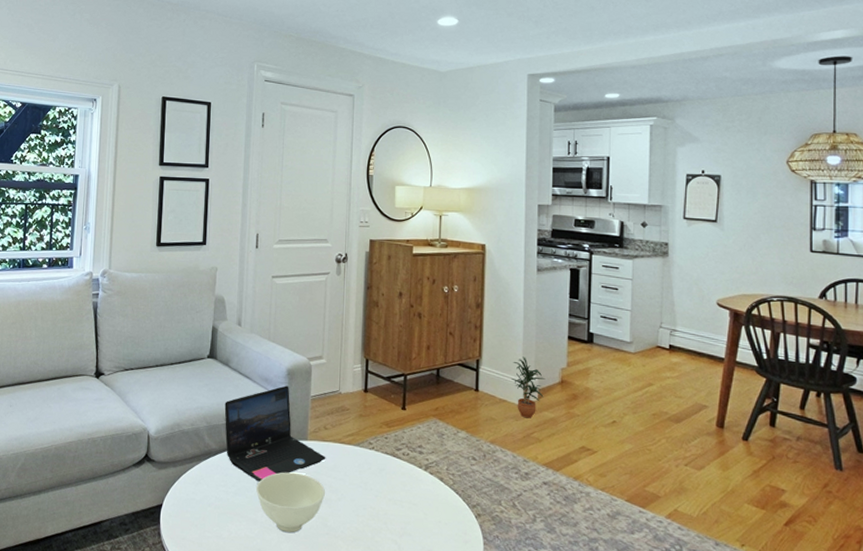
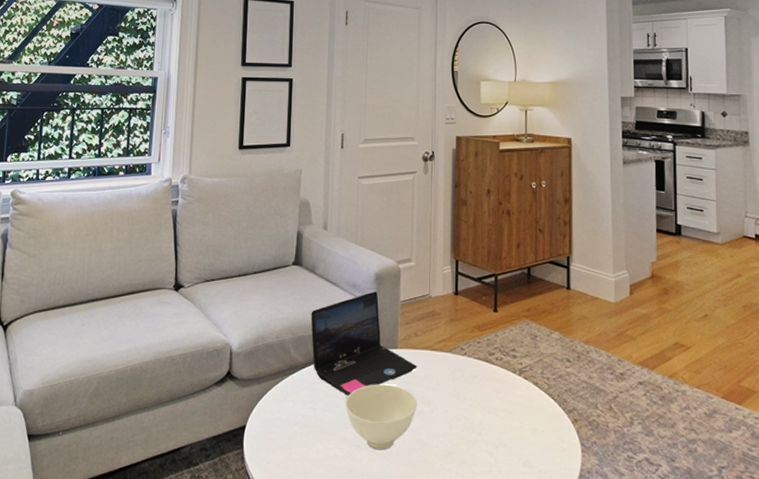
potted plant: present [511,357,545,419] -> none [602,252,636,316]

